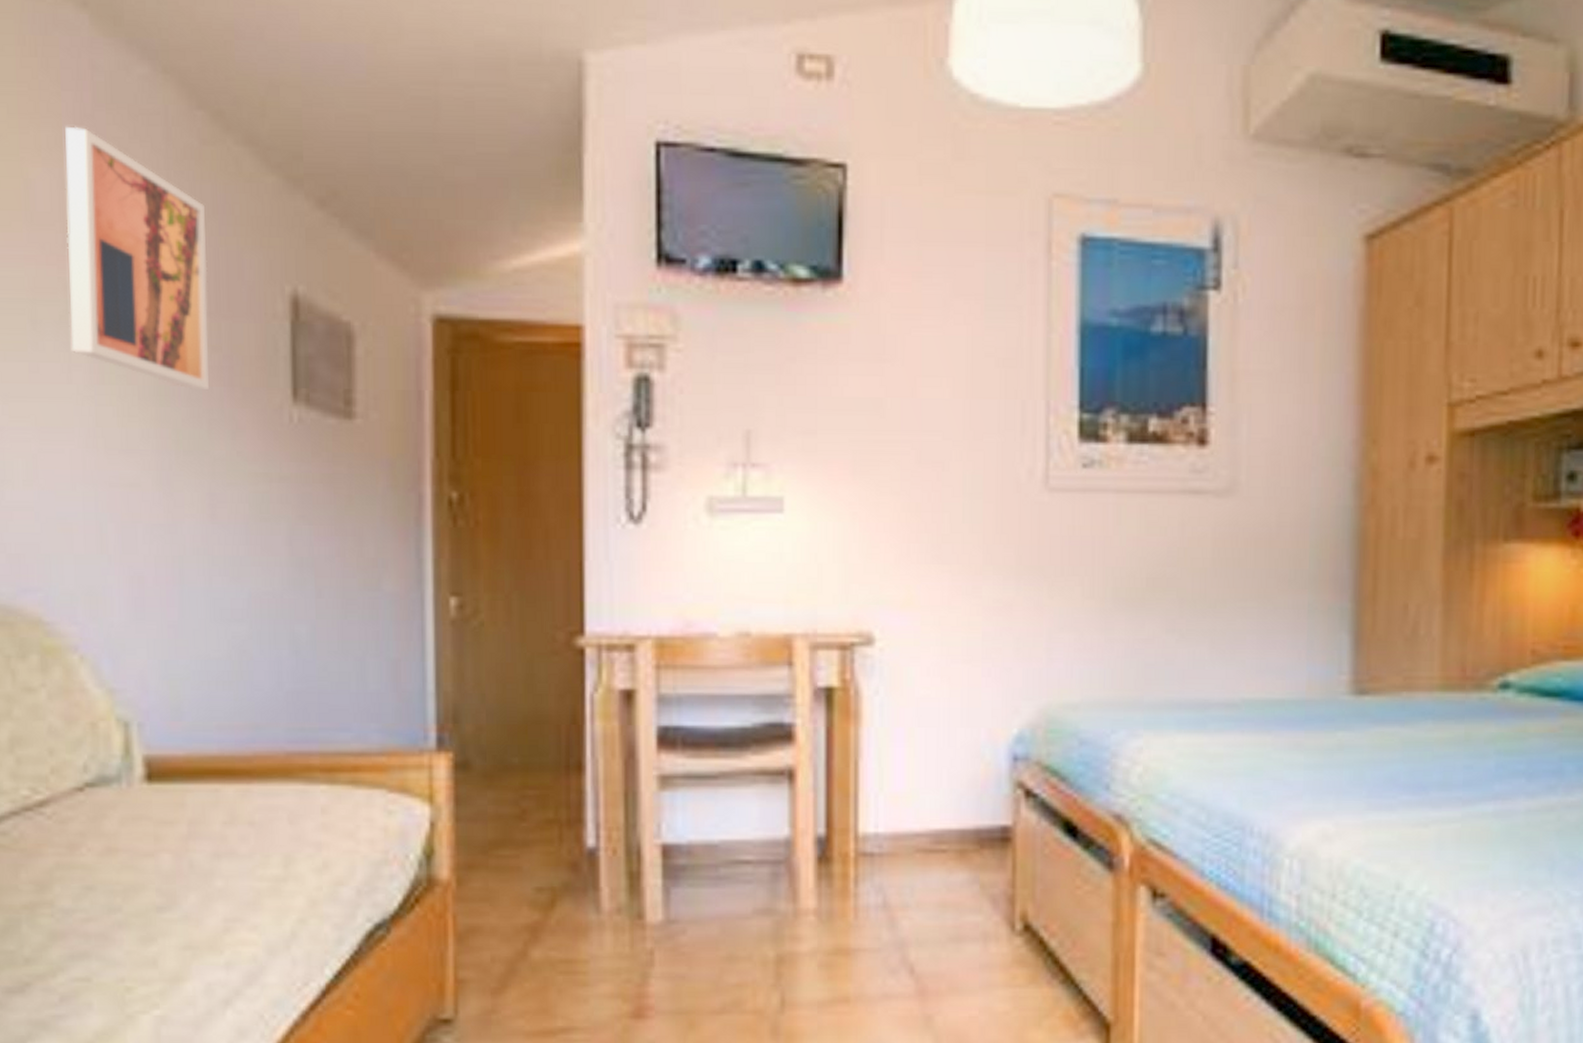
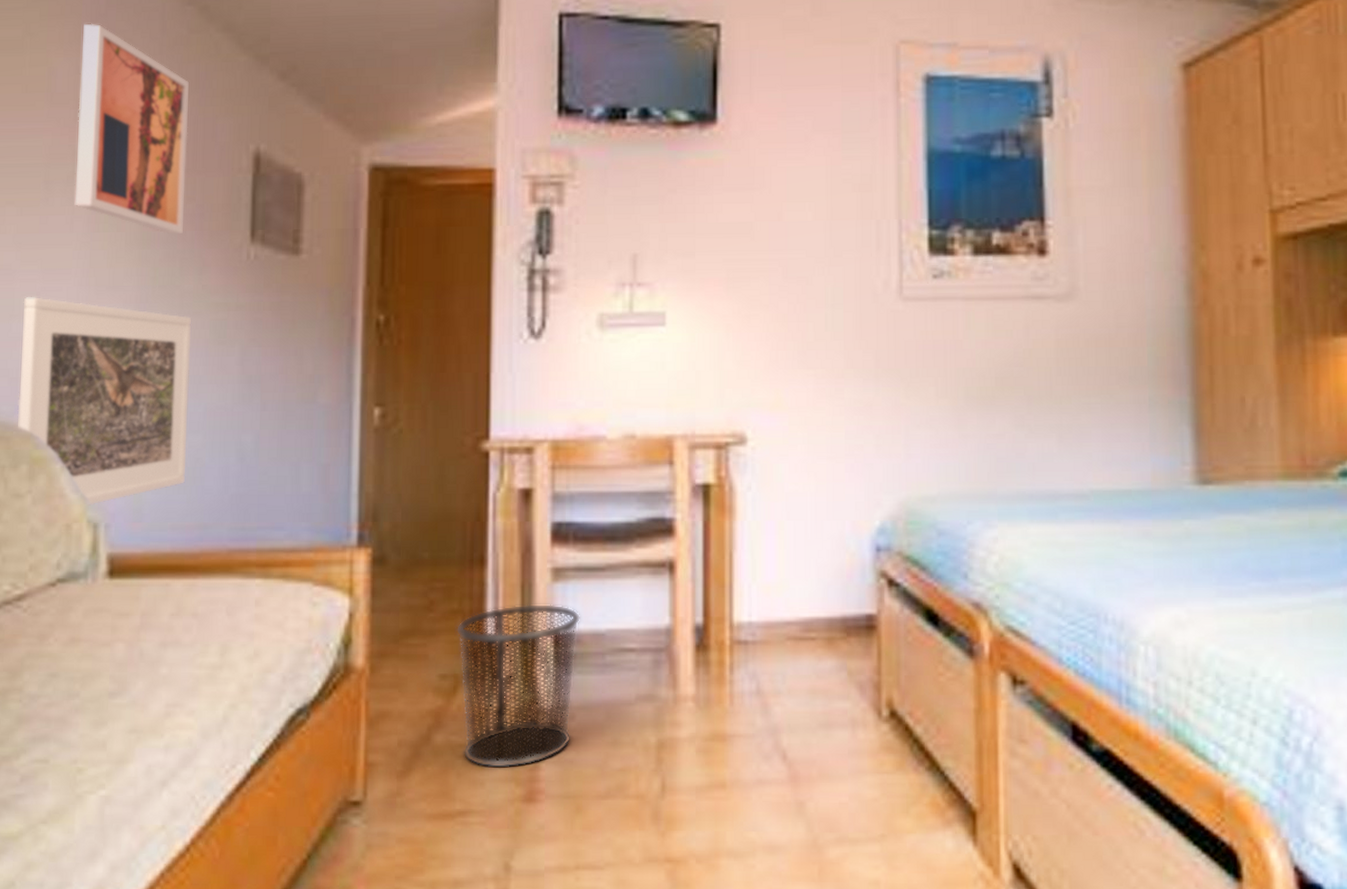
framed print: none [16,460,230,702] -> present [17,297,192,505]
waste bin: none [551,813,692,985] -> present [455,603,581,769]

